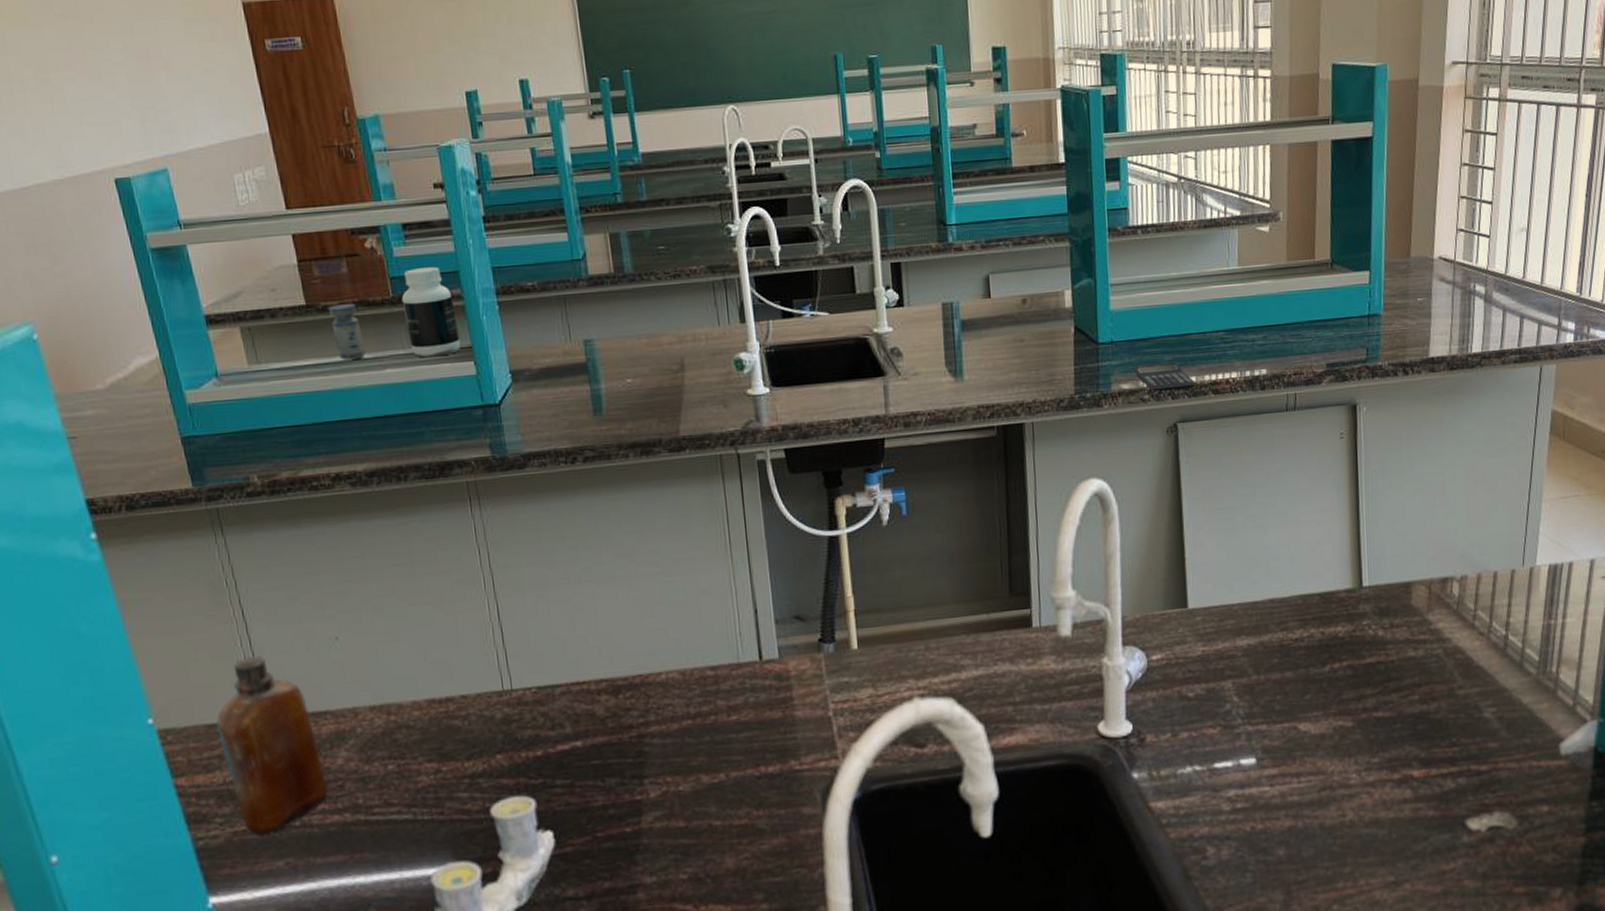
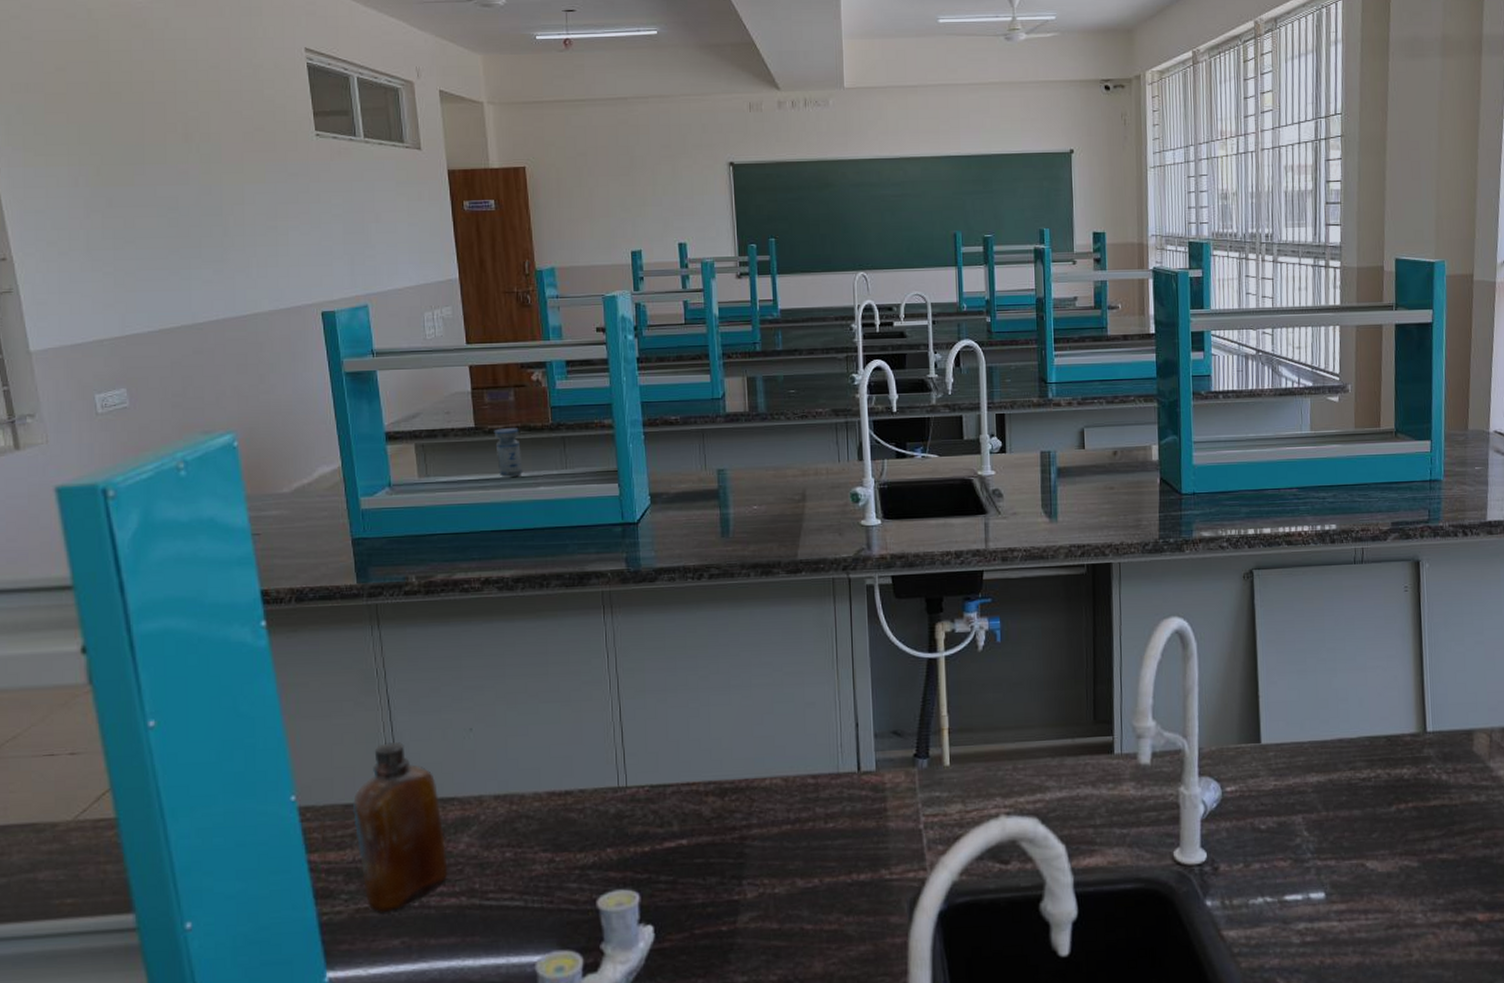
medicine bottle: present [401,267,462,358] -> none [559,399,608,479]
calculator: present [1133,361,1197,392] -> none [1213,514,1272,540]

